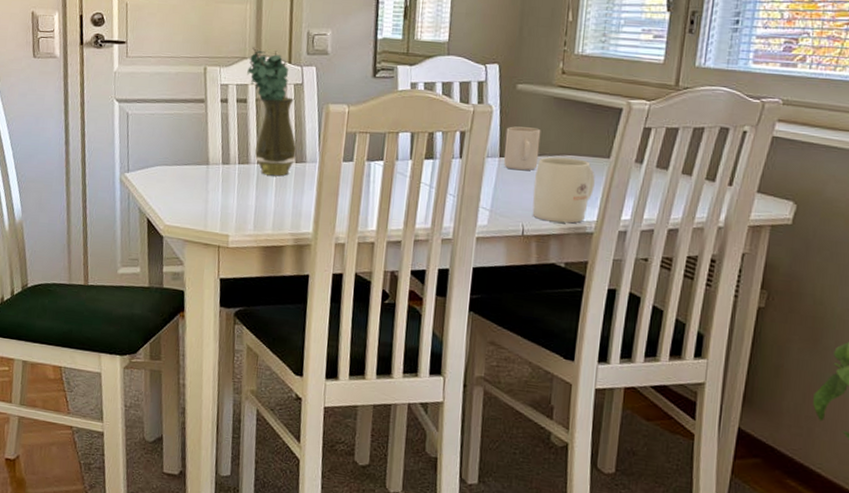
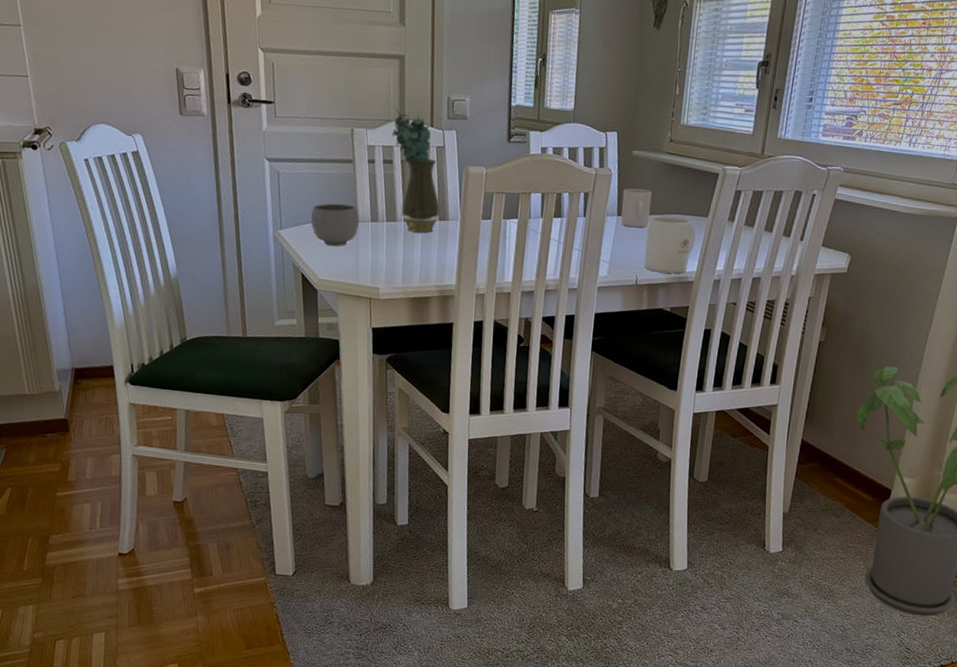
cup: none [159,145,210,190] -> present [311,203,359,246]

